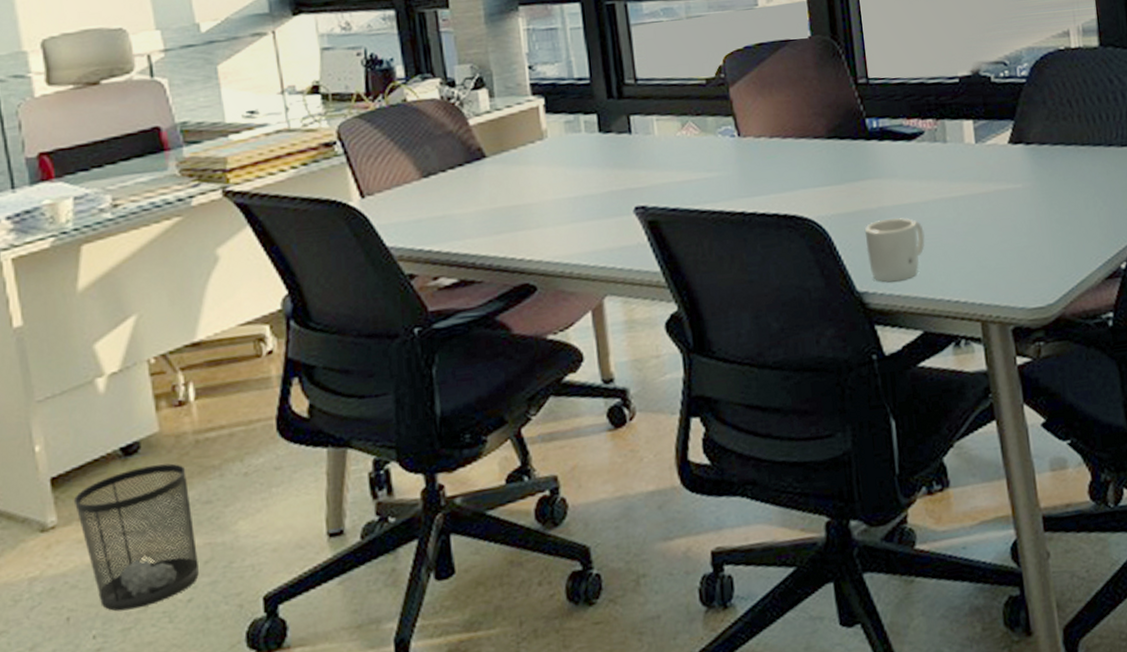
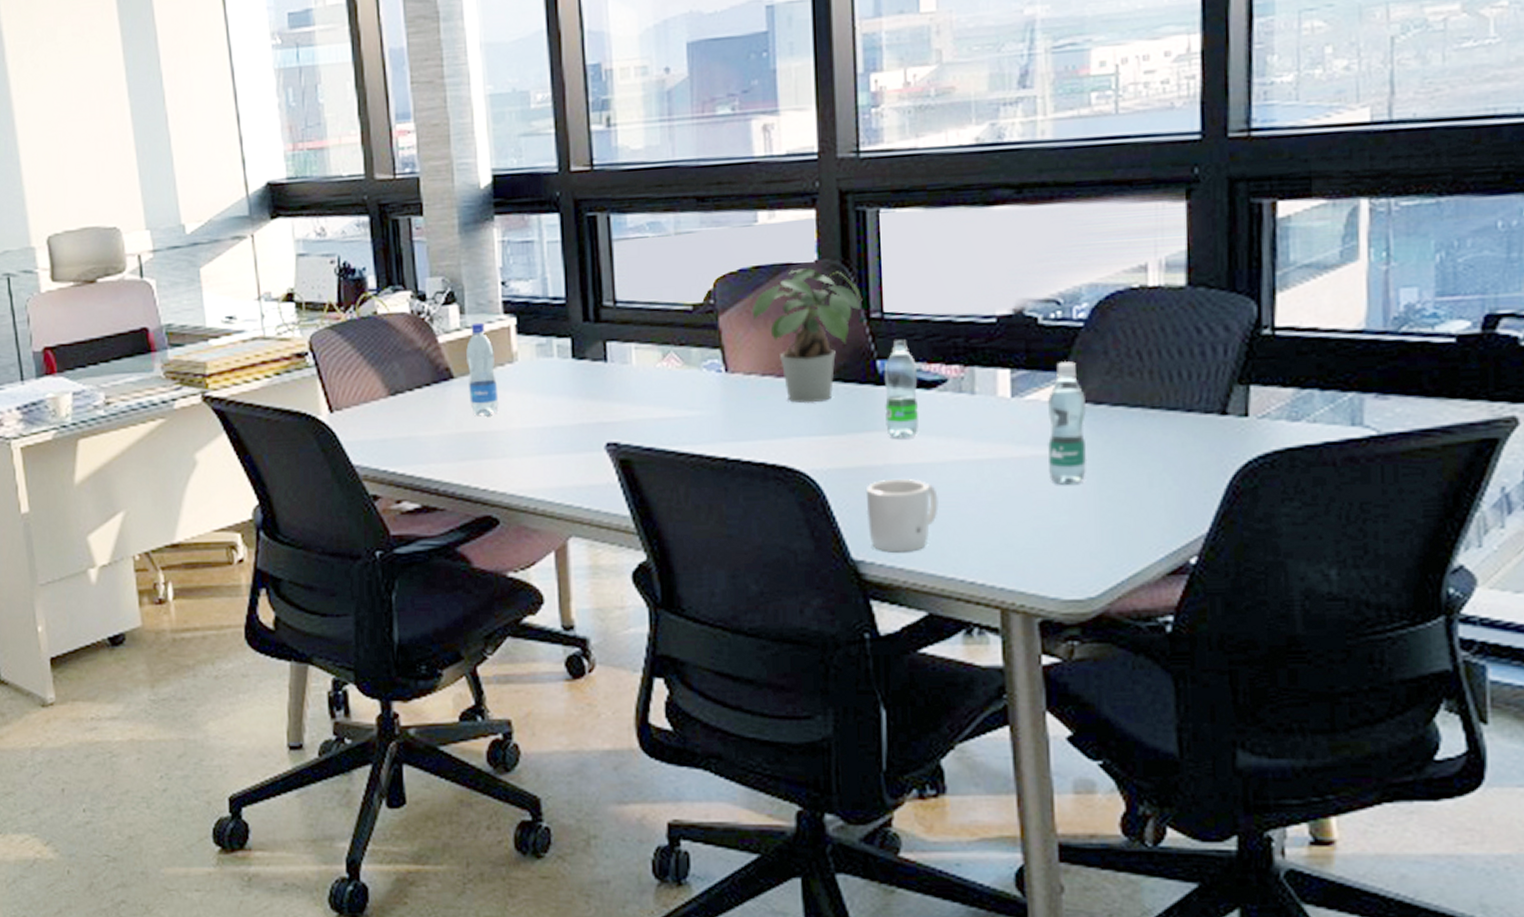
waste bin: present [73,463,199,611] -> none [68,658,173,790]
bottle: none [497,104,532,192] -> present [466,322,499,417]
potted plant: none [757,42,851,160] -> present [751,267,863,403]
bottle: none [872,100,904,184] -> present [884,340,918,438]
bottle: none [1004,111,1038,213] -> present [1047,361,1087,485]

